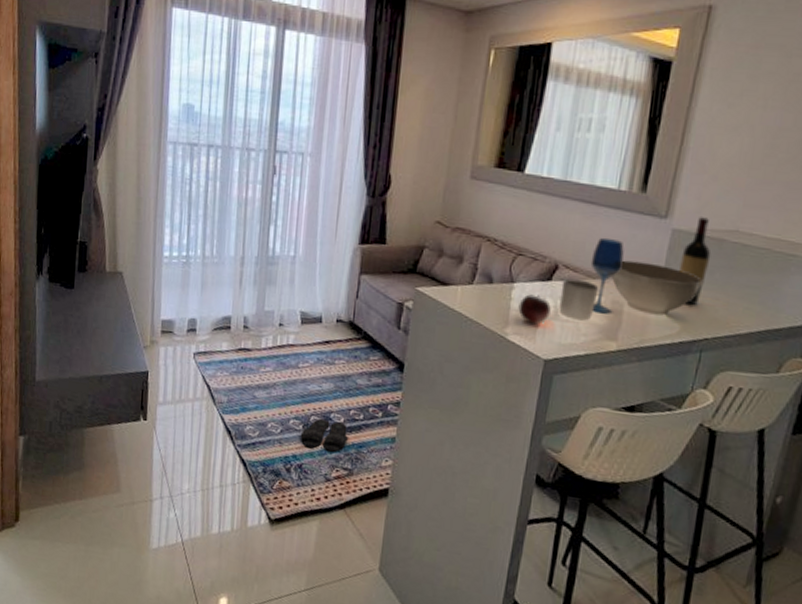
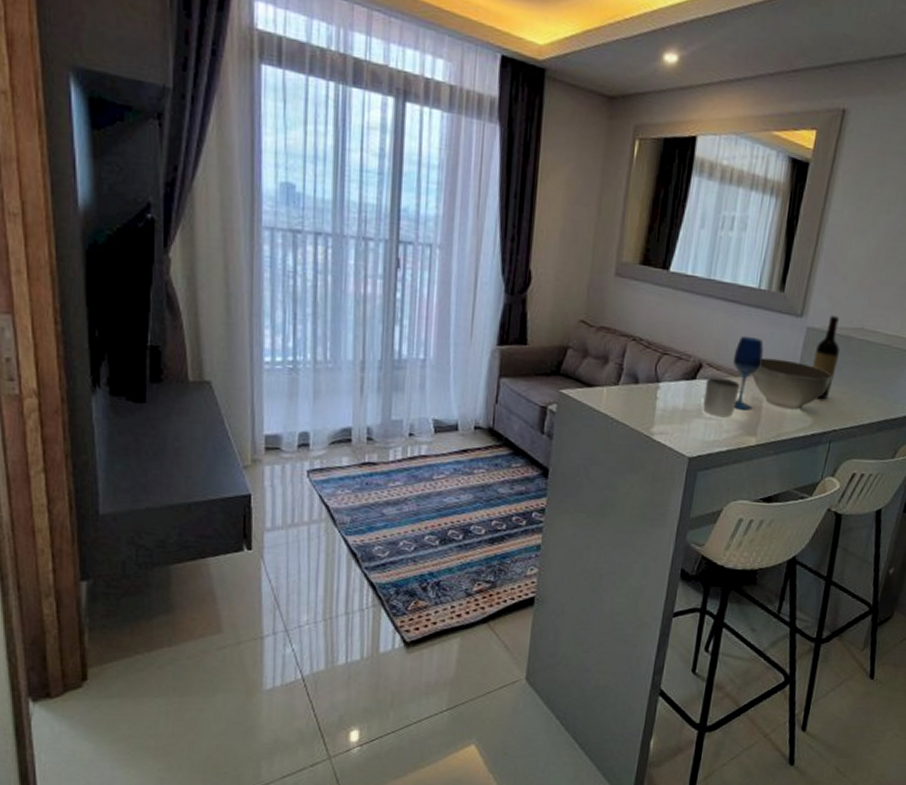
slippers: present [301,418,349,453] -> none [438,532,492,567]
fruit: present [518,294,551,325] -> none [663,393,695,424]

